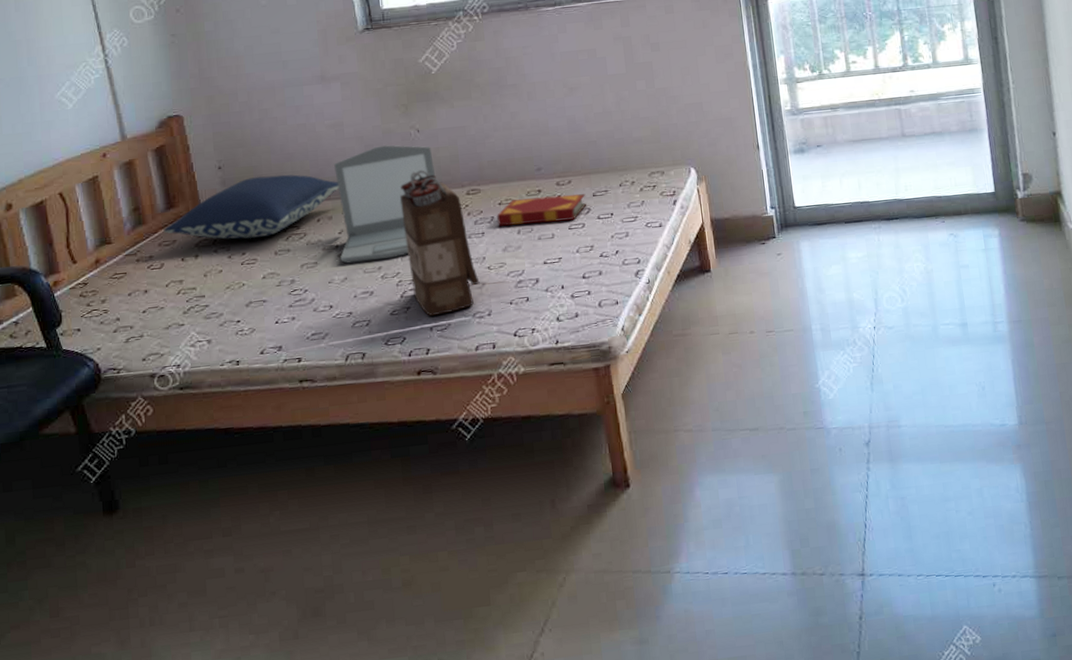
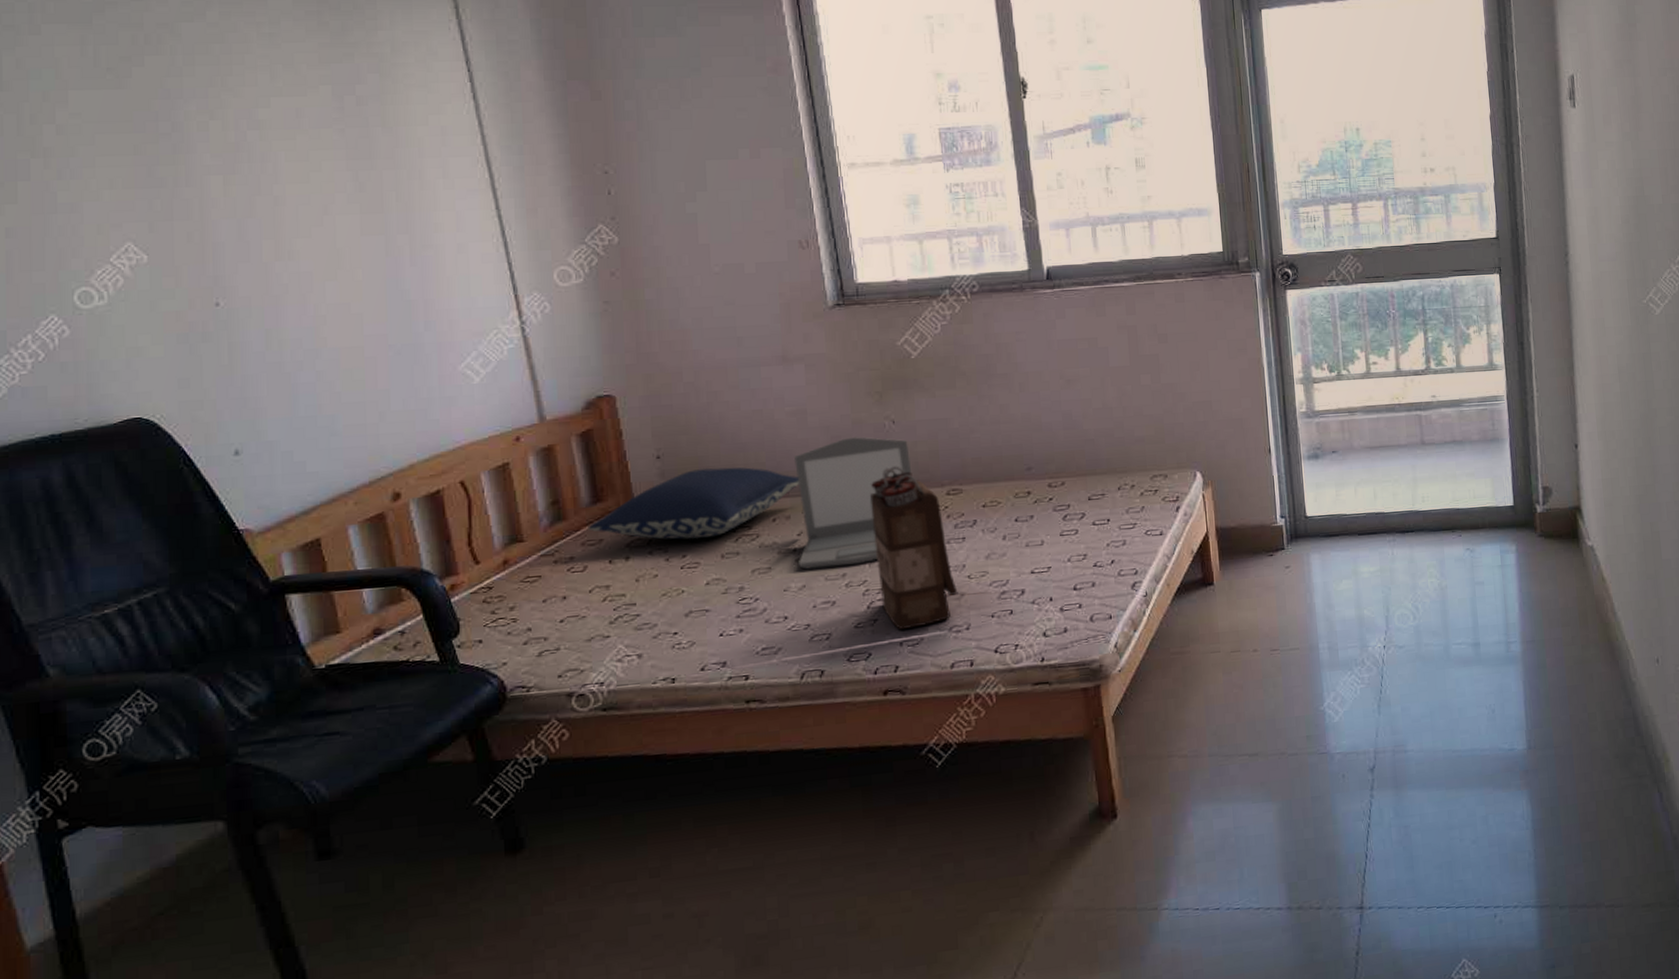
hardback book: present [496,193,587,226] -> none [979,497,1081,531]

